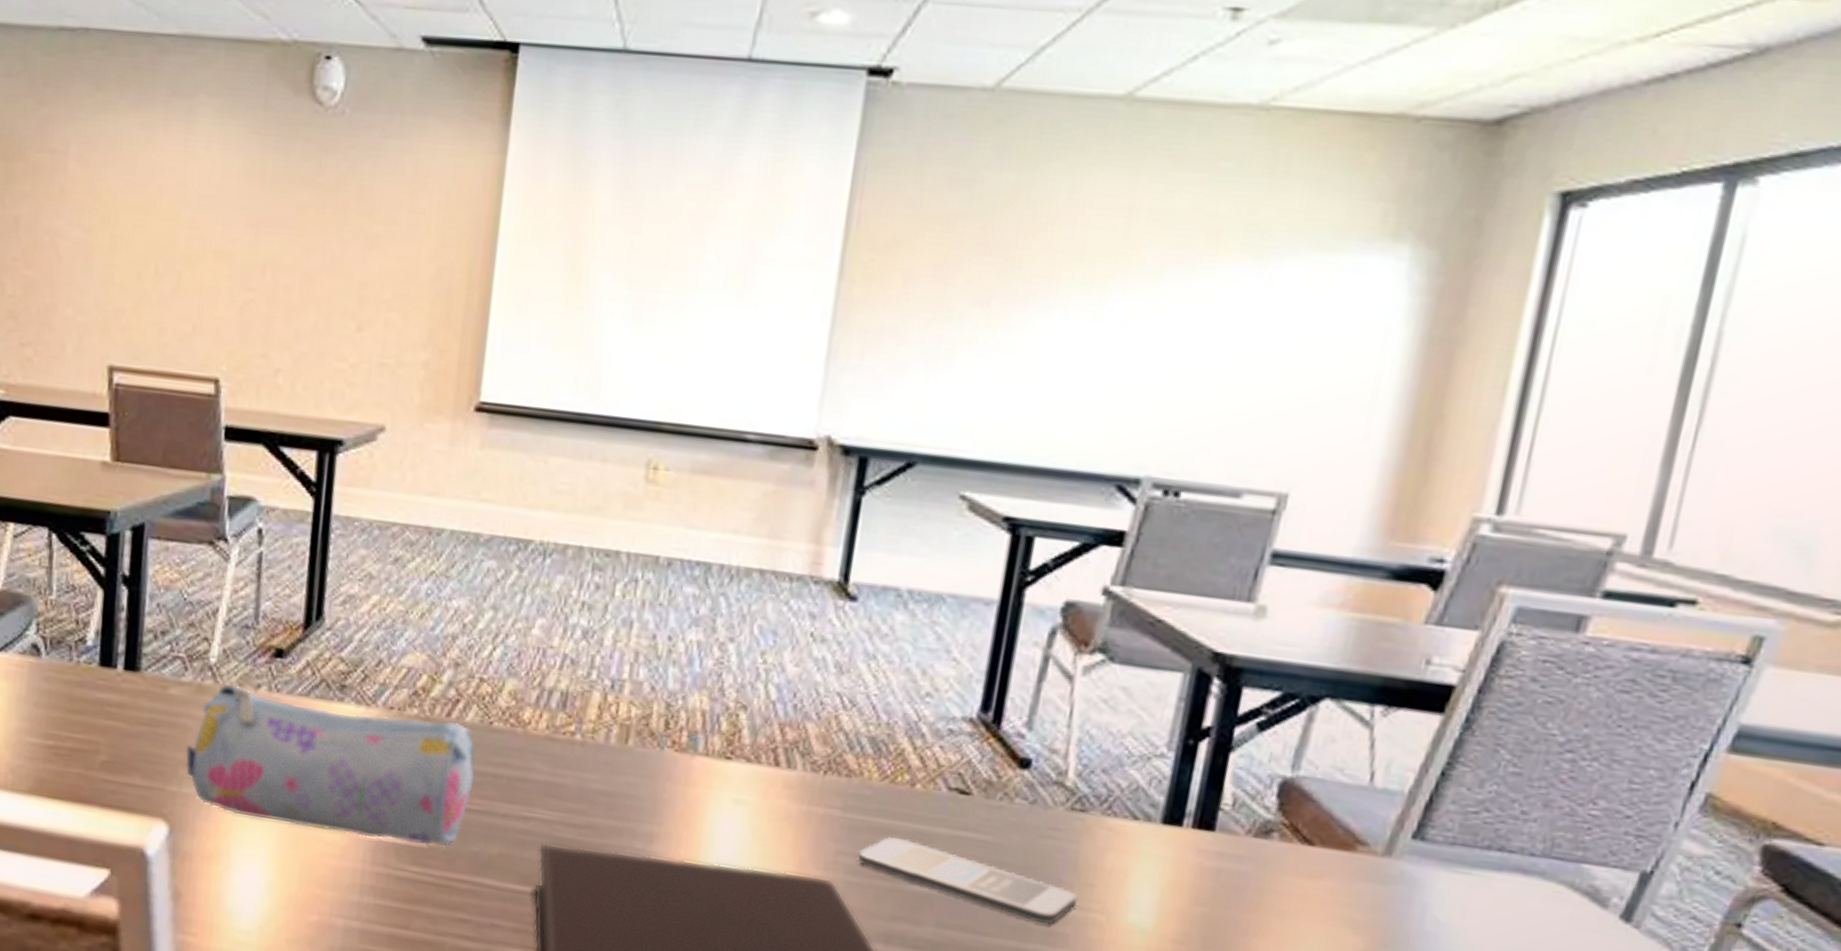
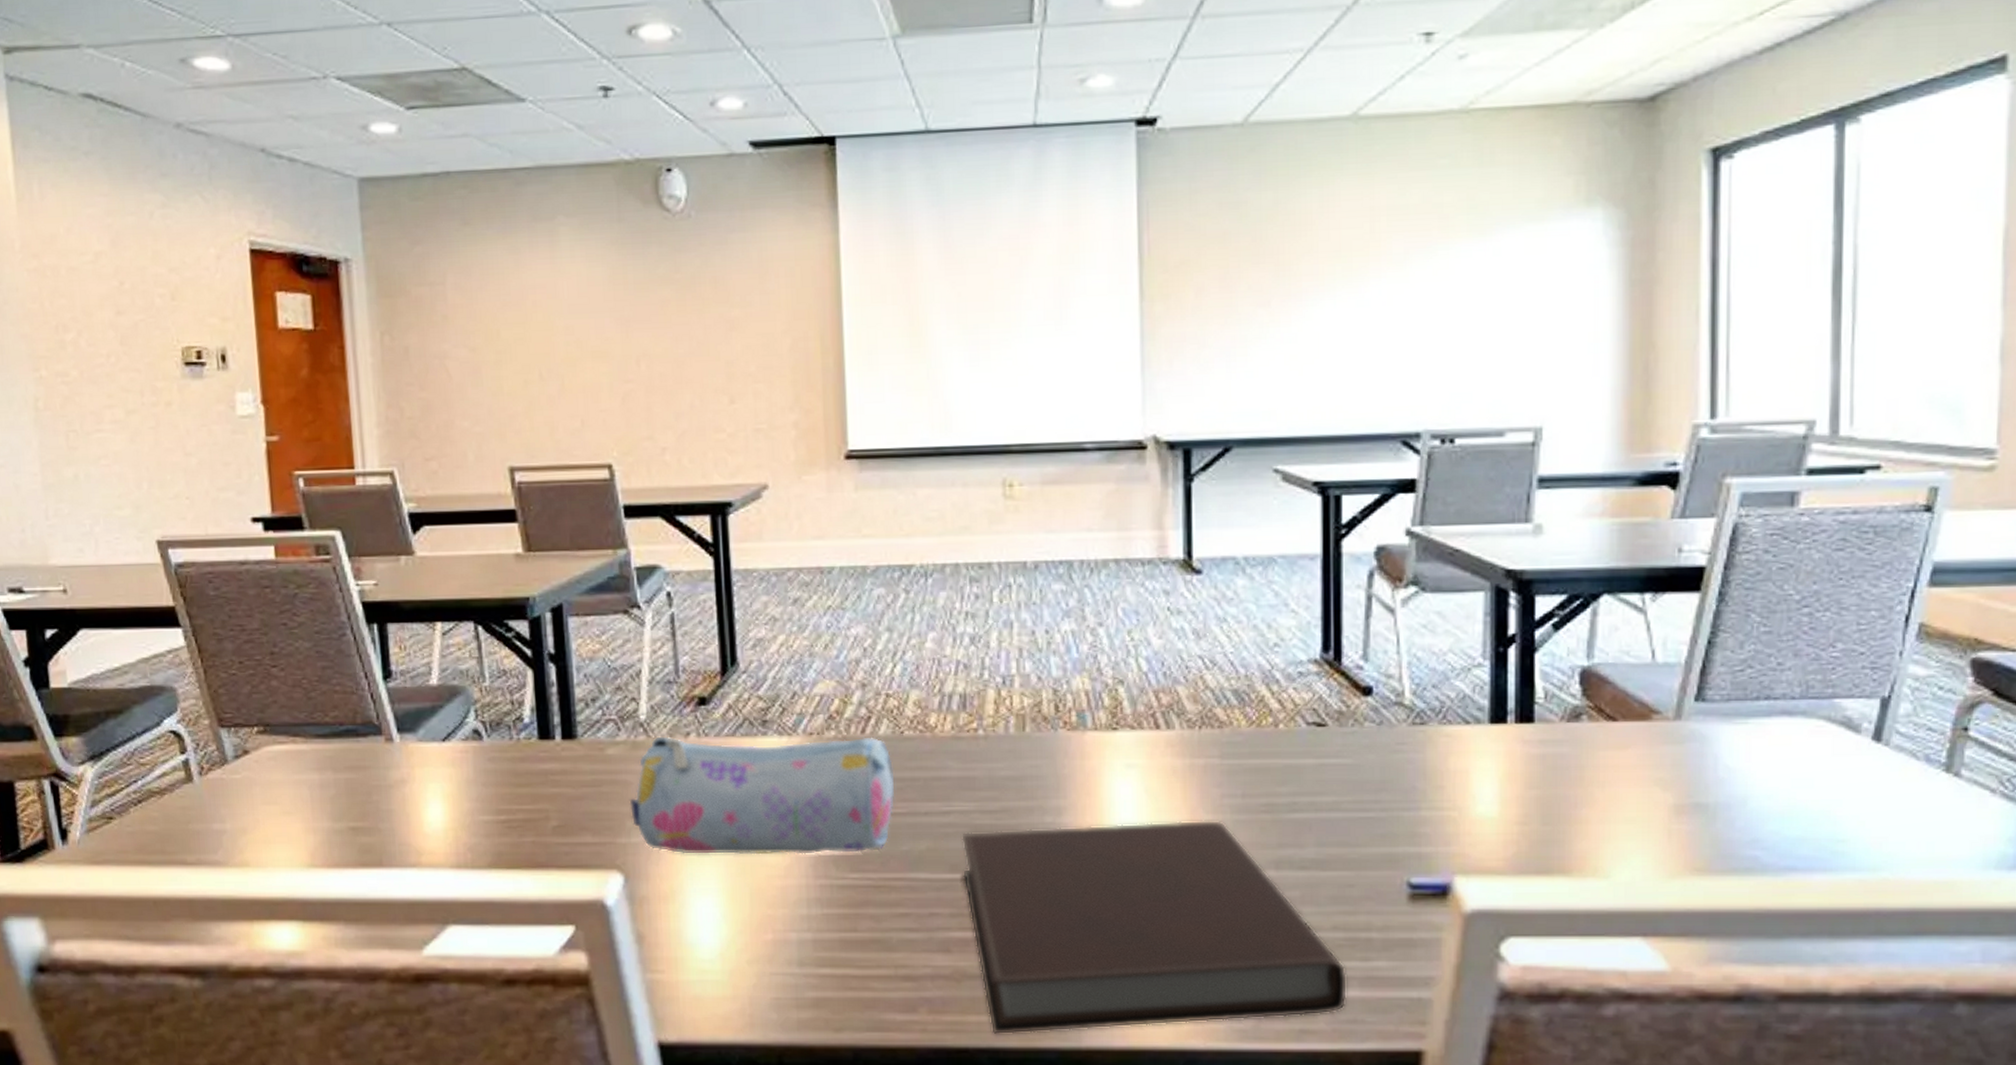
smartphone: present [858,837,1078,925] -> none [1241,773,1432,828]

